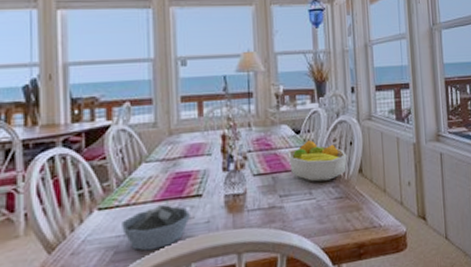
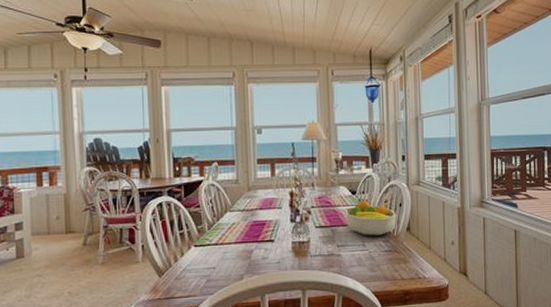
bowl: present [122,204,190,251] -> none [212,245,264,281]

